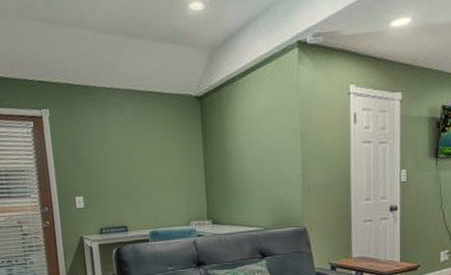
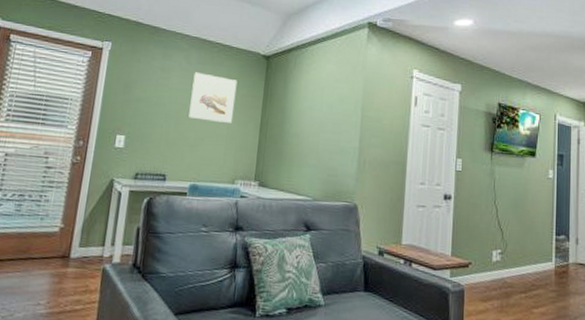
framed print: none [132,125,177,171] -> present [188,72,237,123]

